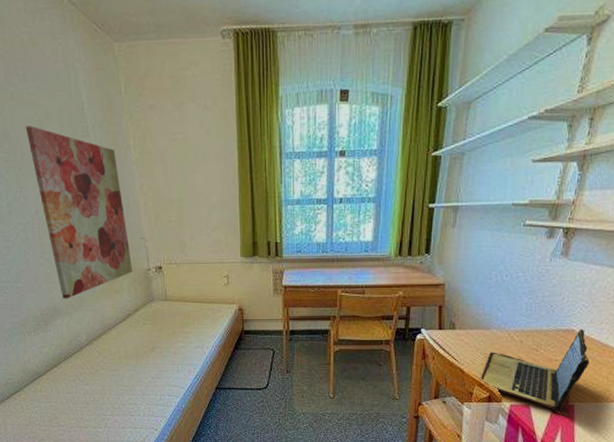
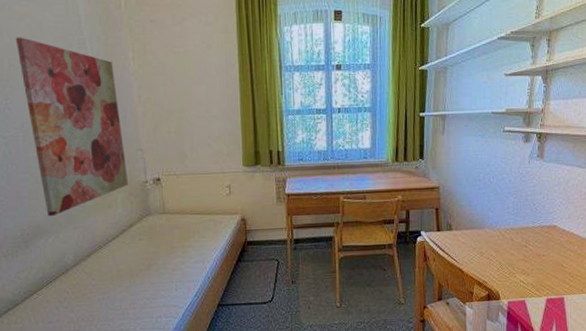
laptop: present [479,329,590,417] -> none [478,224,572,310]

